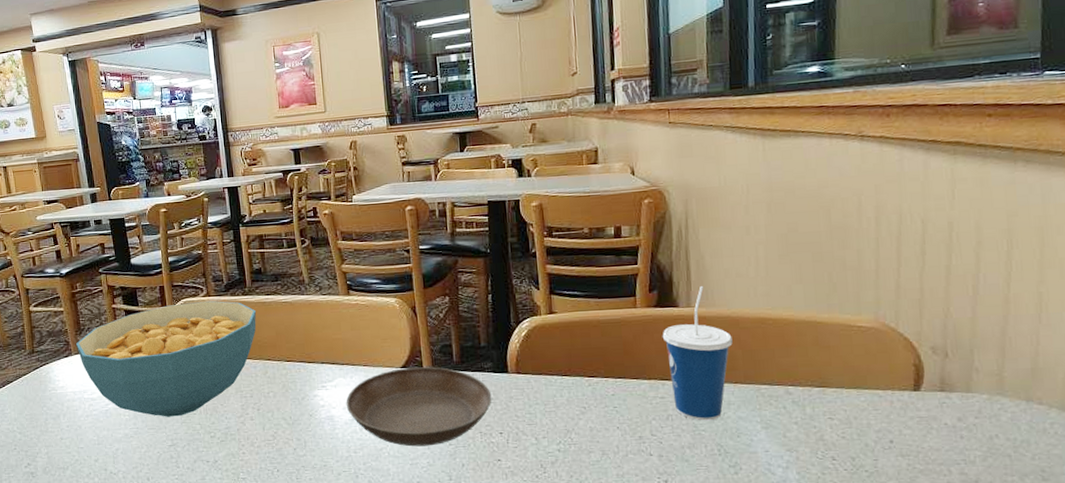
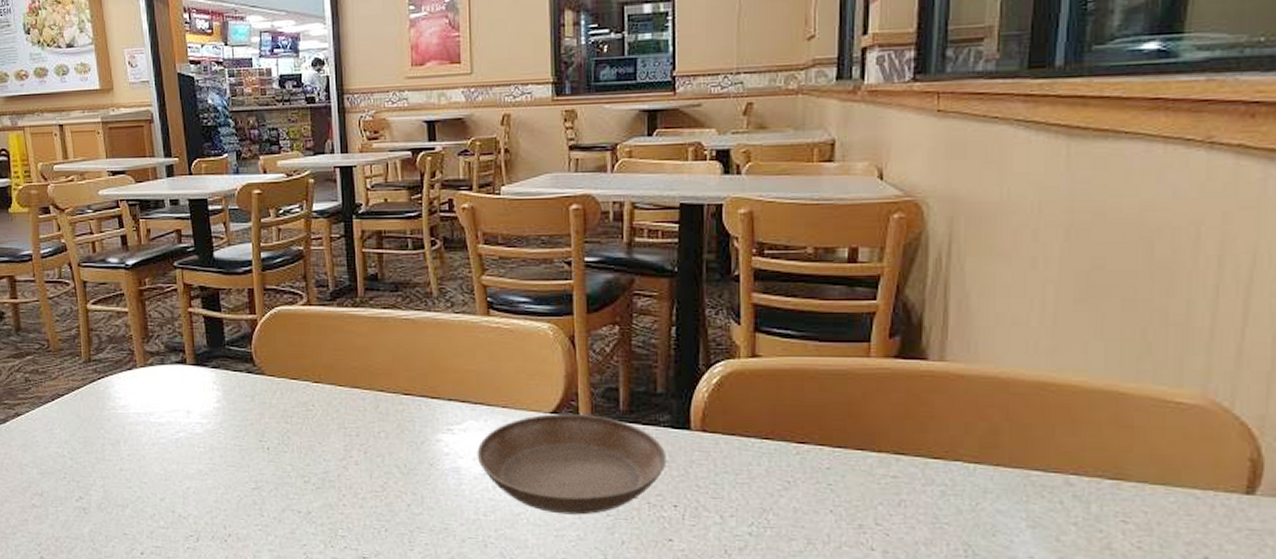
cereal bowl: present [76,300,257,417] -> none [143,310,369,454]
cup: present [662,286,733,421] -> none [901,335,998,512]

